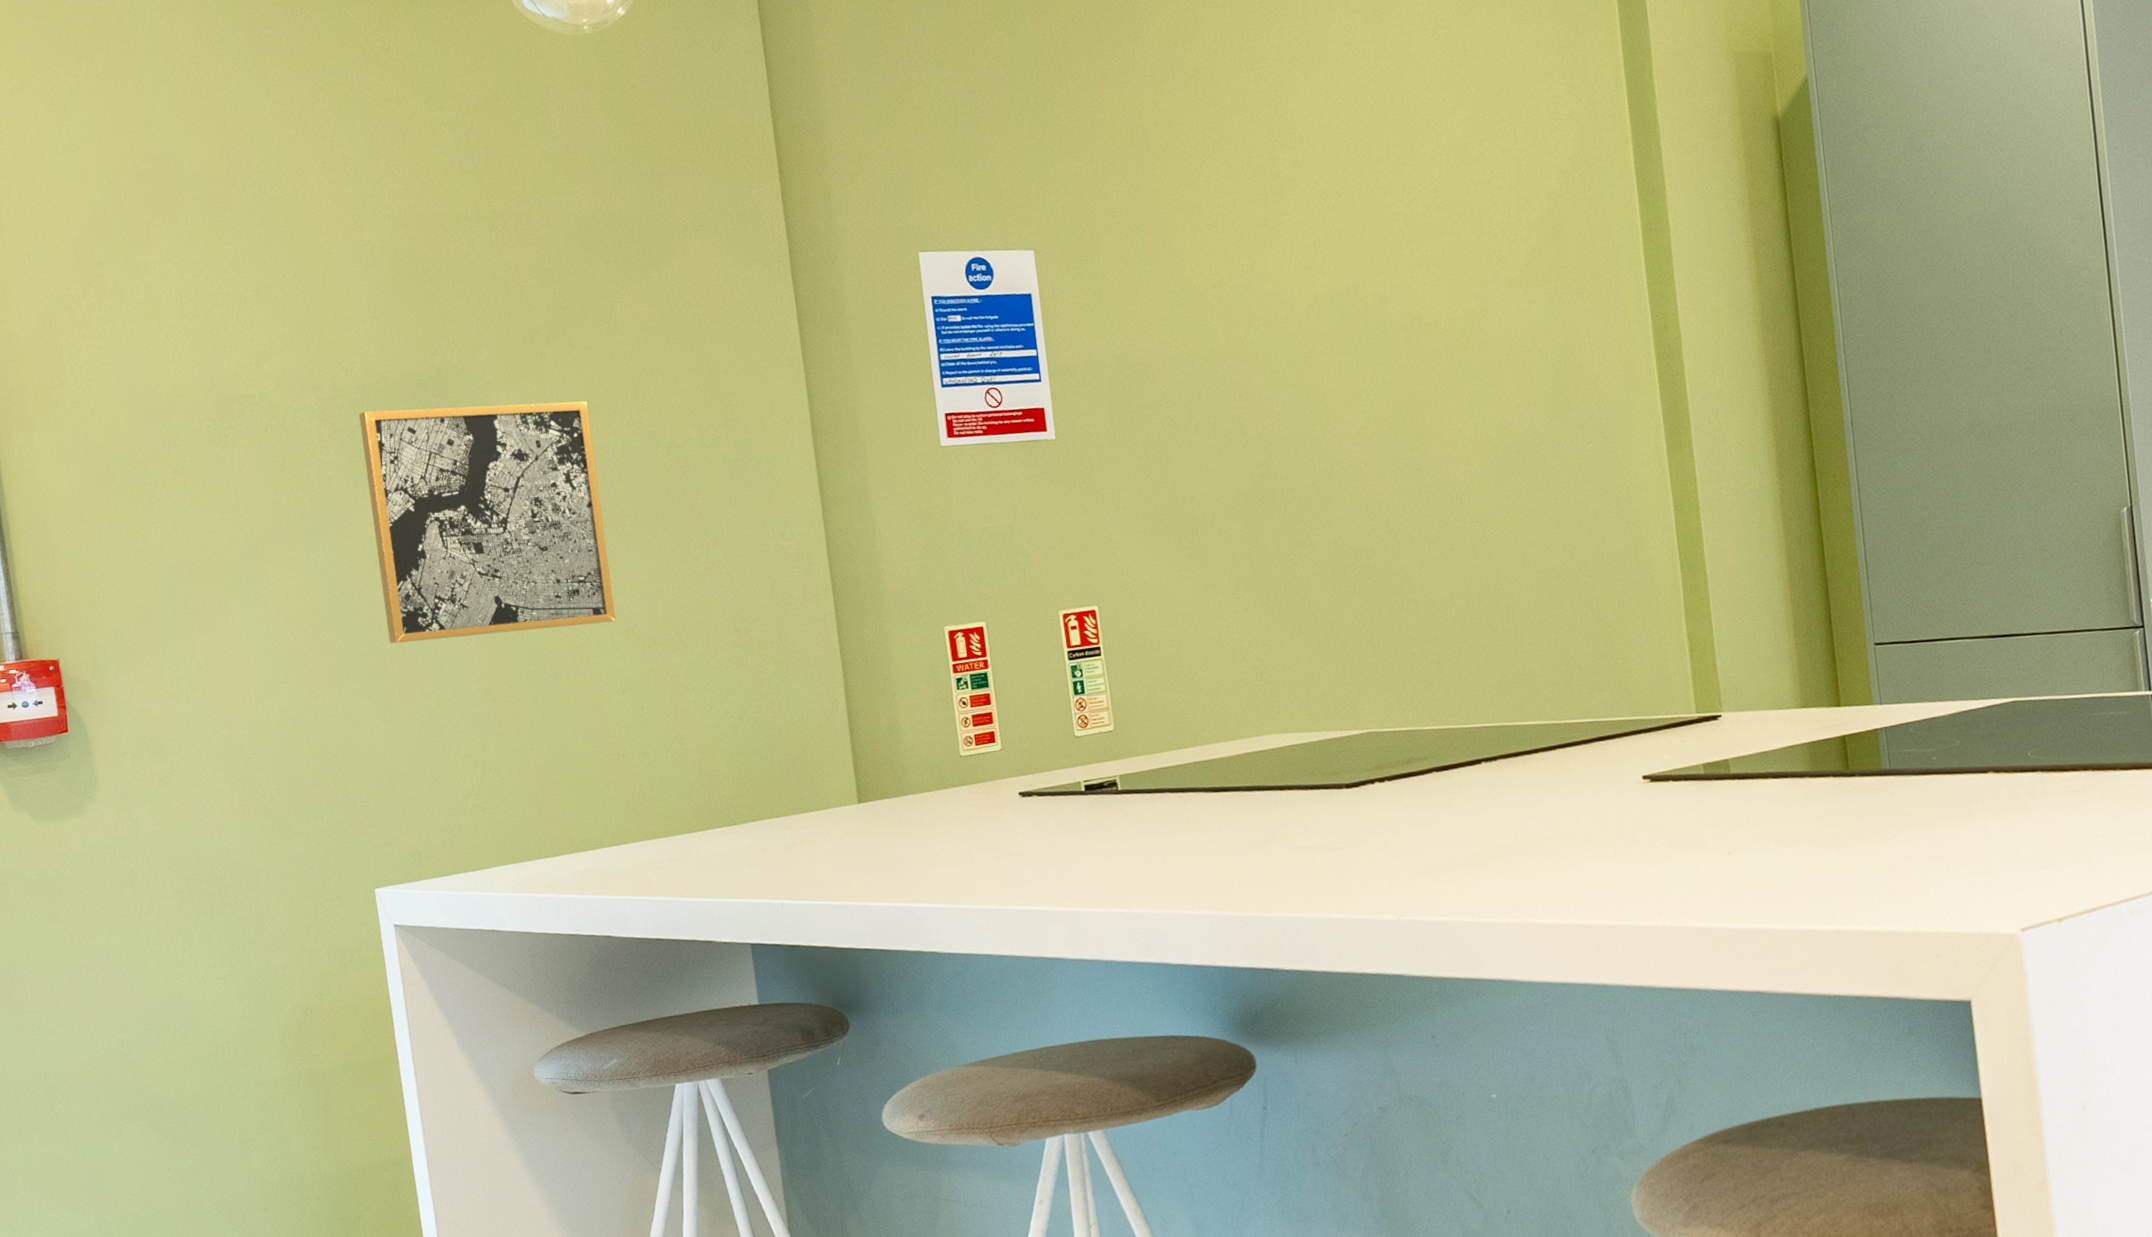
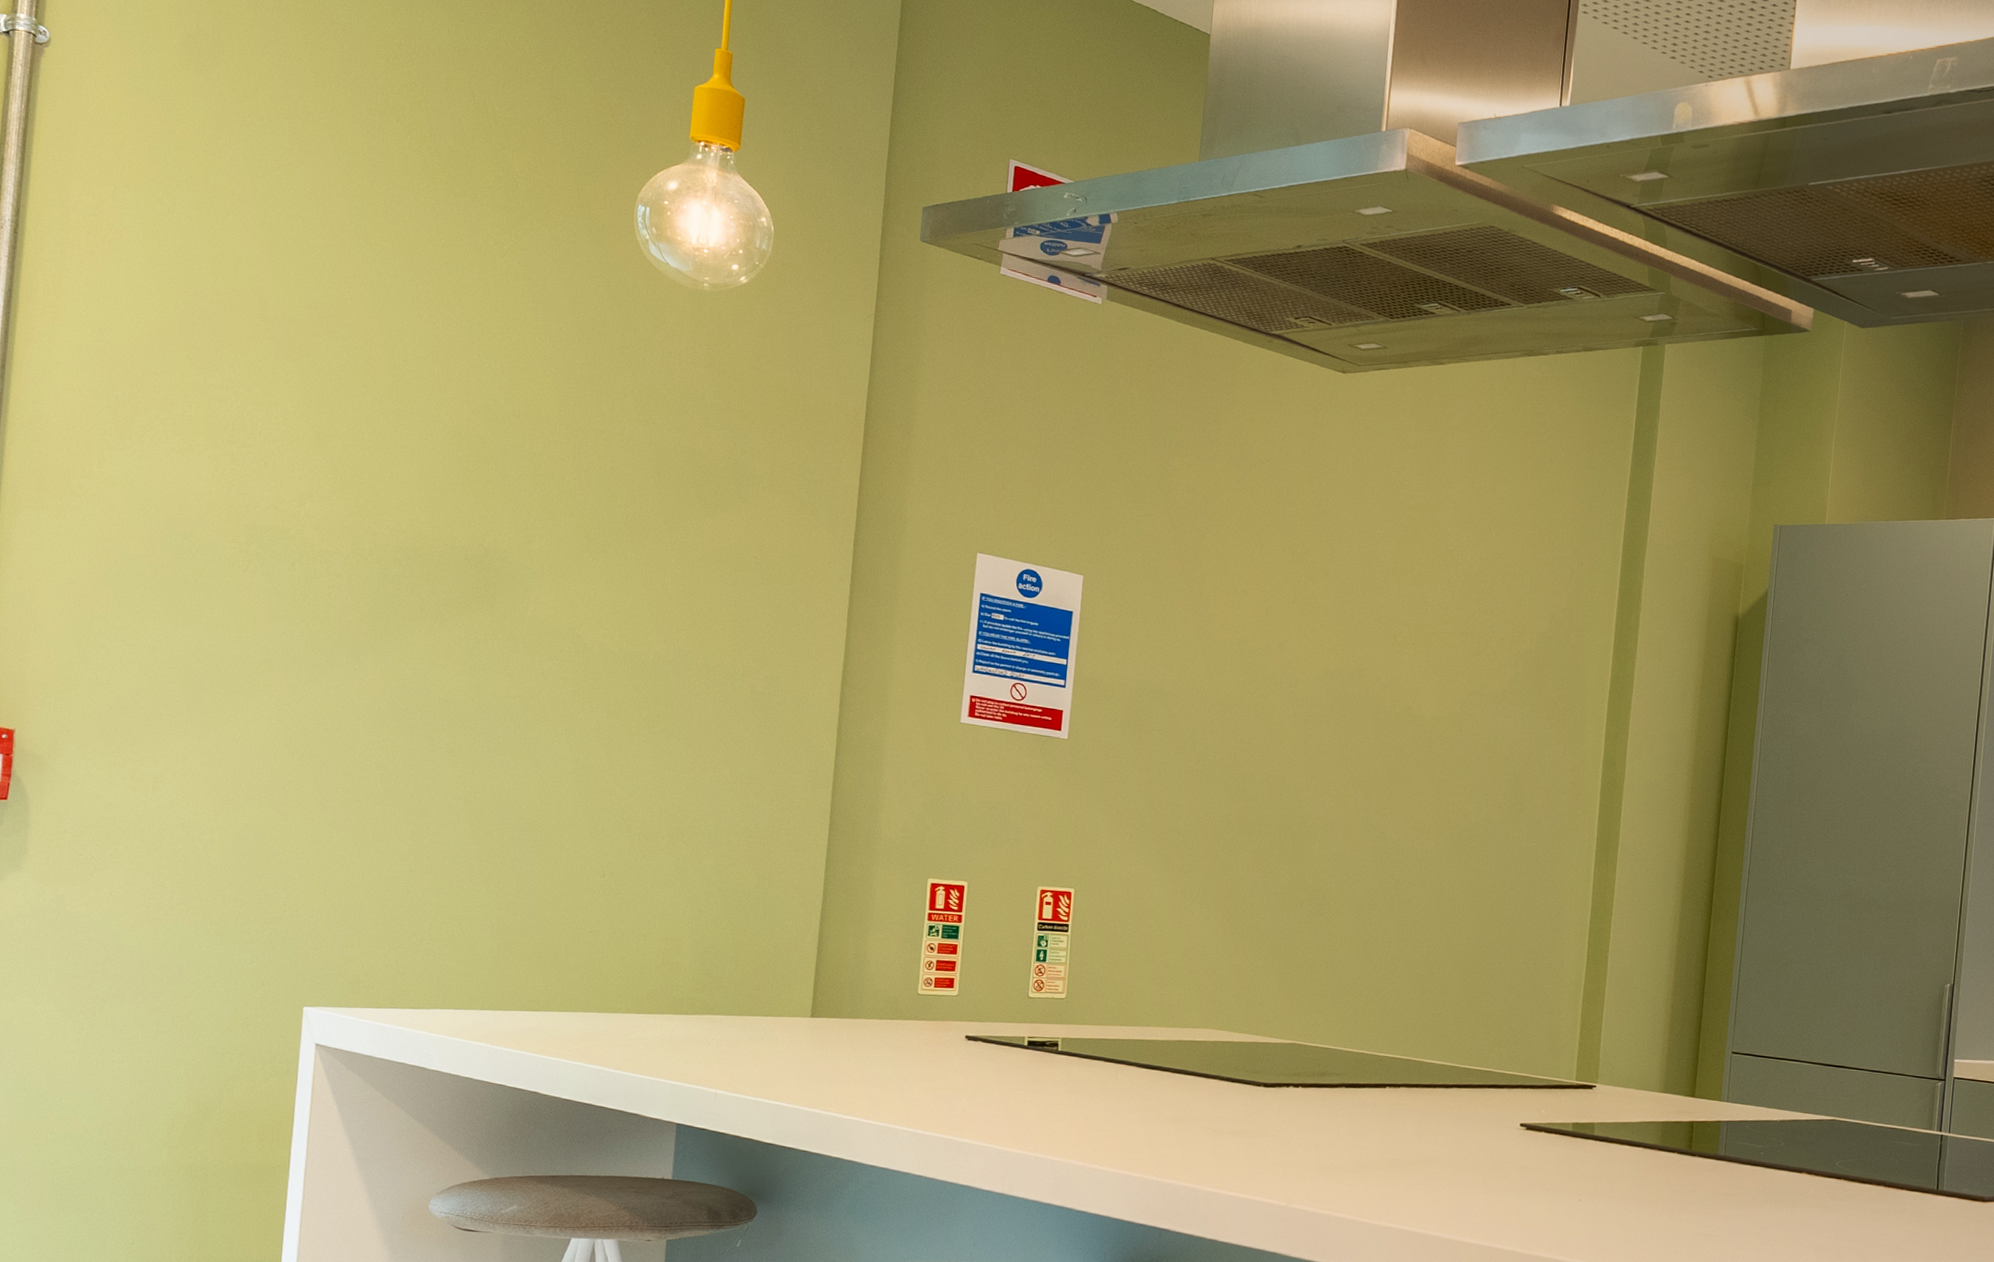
wall art: present [358,400,617,644] -> none [375,570,629,811]

